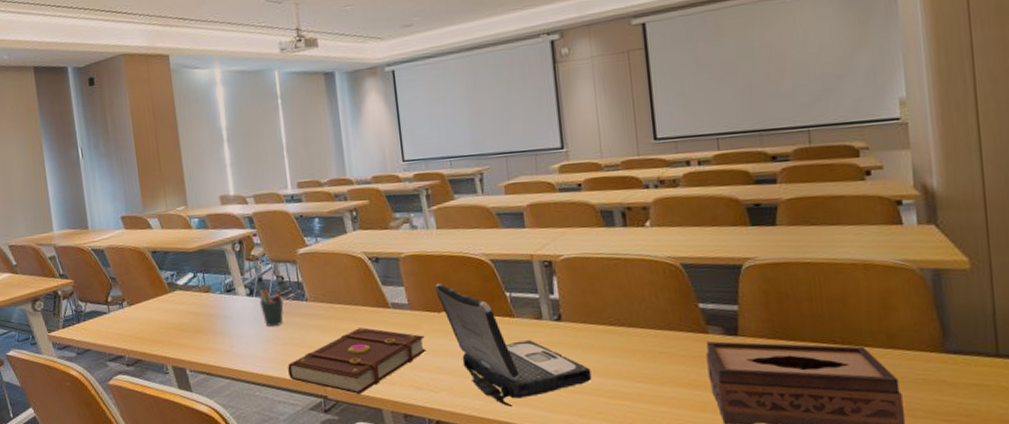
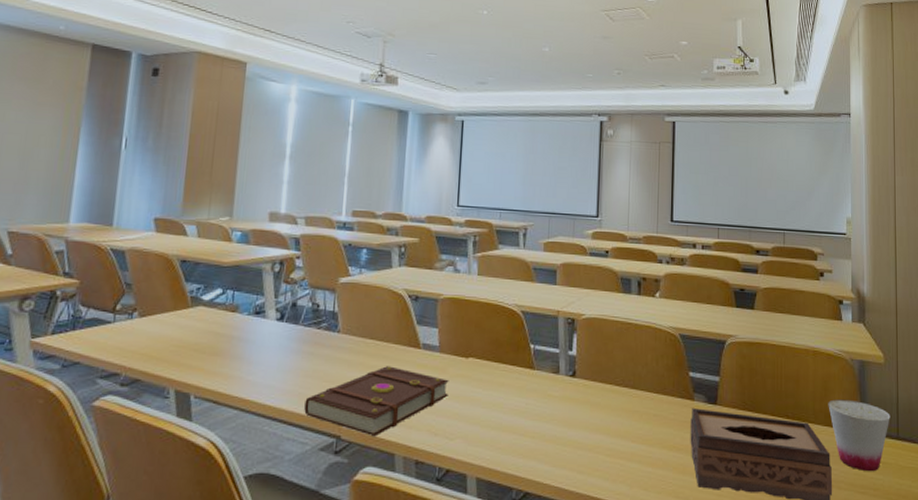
pen holder: present [259,288,284,326] -> none [288,314,315,356]
laptop: present [434,283,592,406] -> none [466,329,595,459]
cup: none [890,316,985,397] -> present [828,399,890,472]

